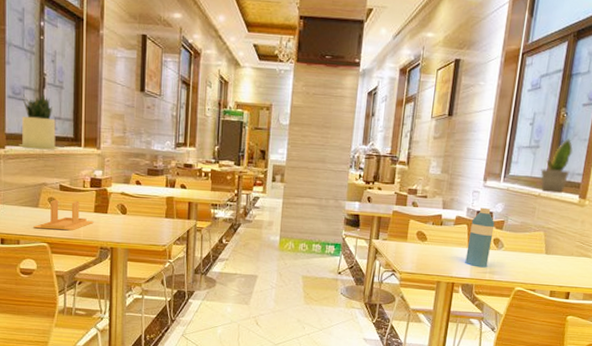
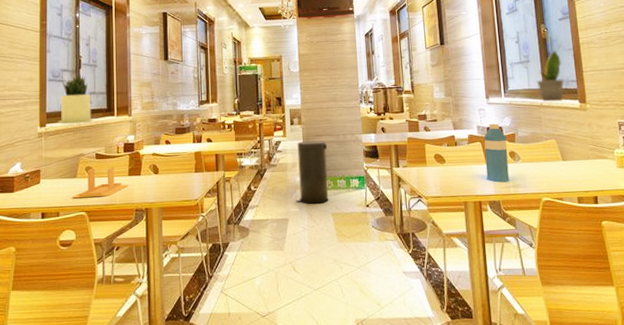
pedal bin: none [267,200,307,265] -> present [296,140,329,204]

